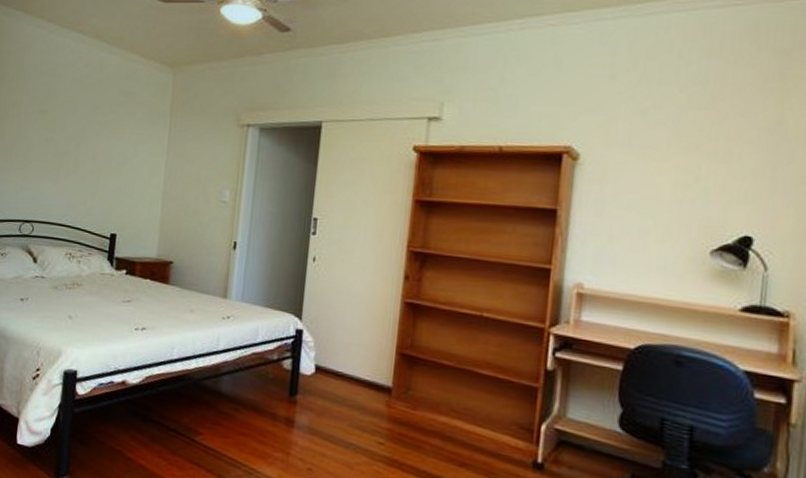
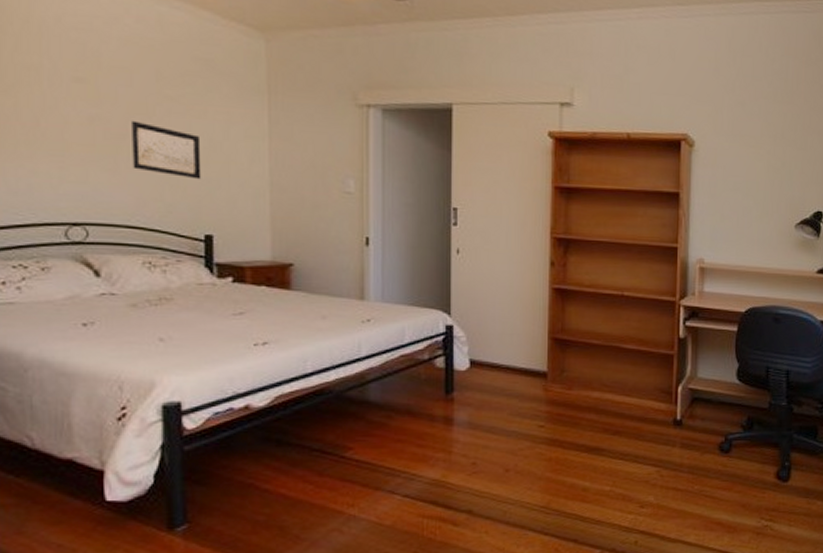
wall art: none [68,141,117,189] -> present [132,120,202,180]

